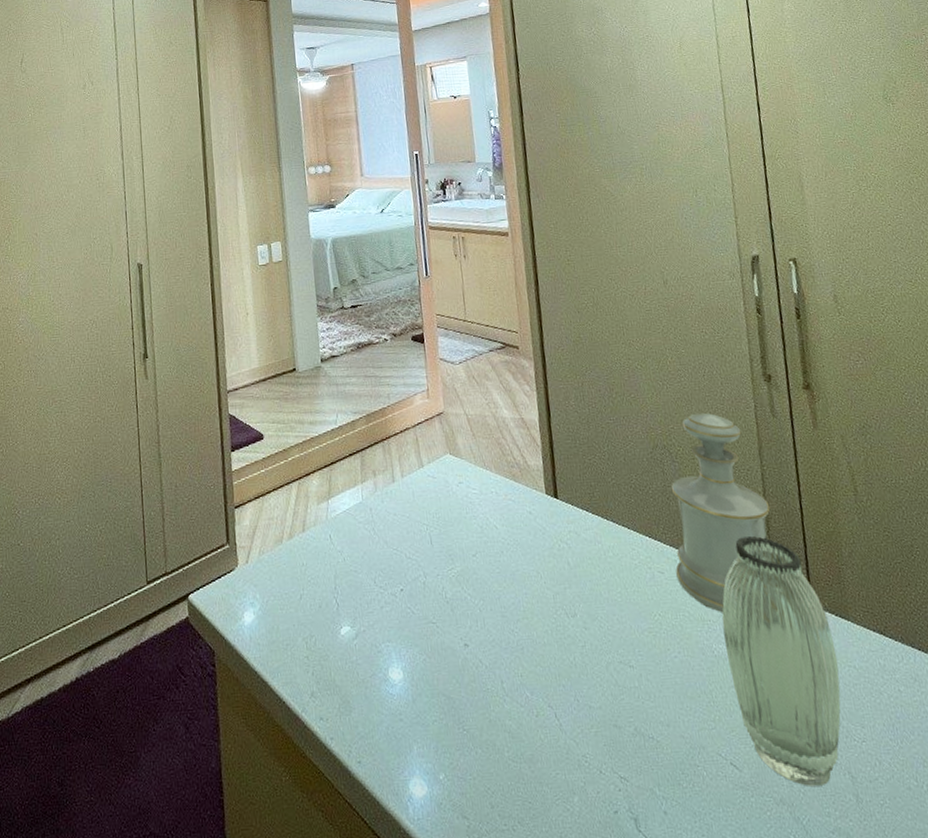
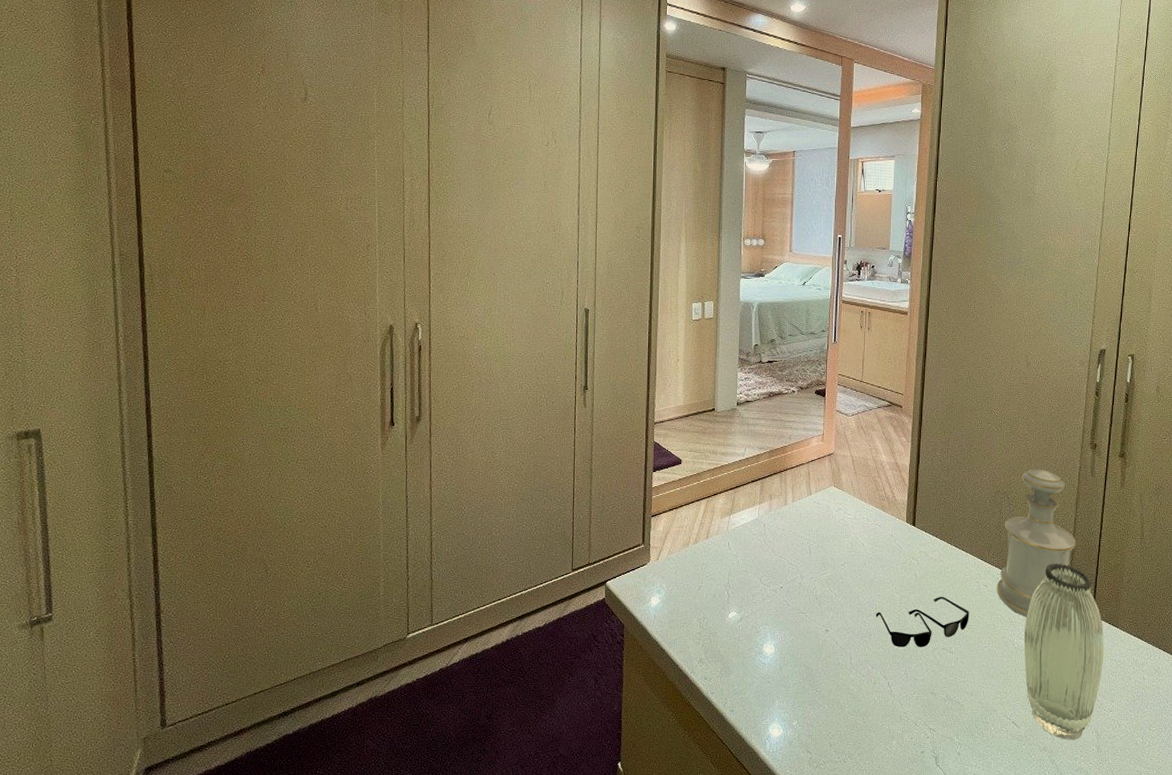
sunglasses: none [525,589,648,664] -> present [876,596,969,647]

